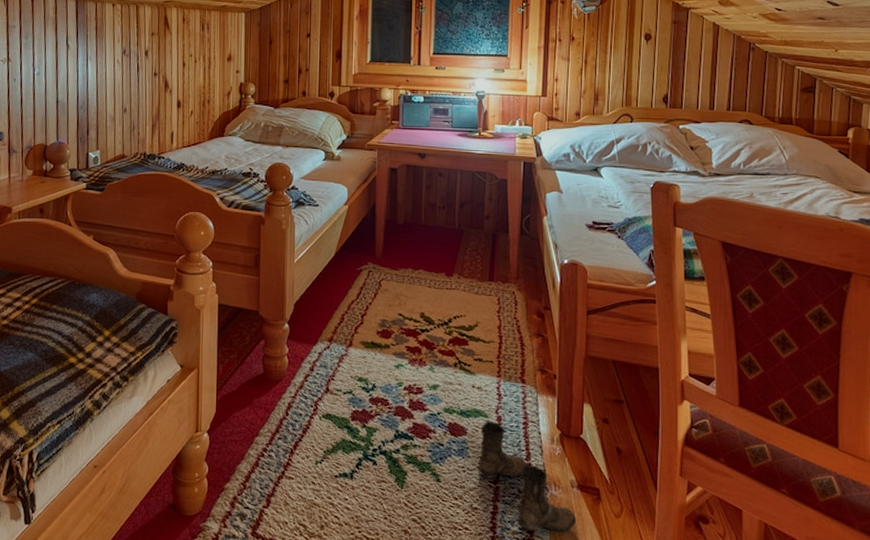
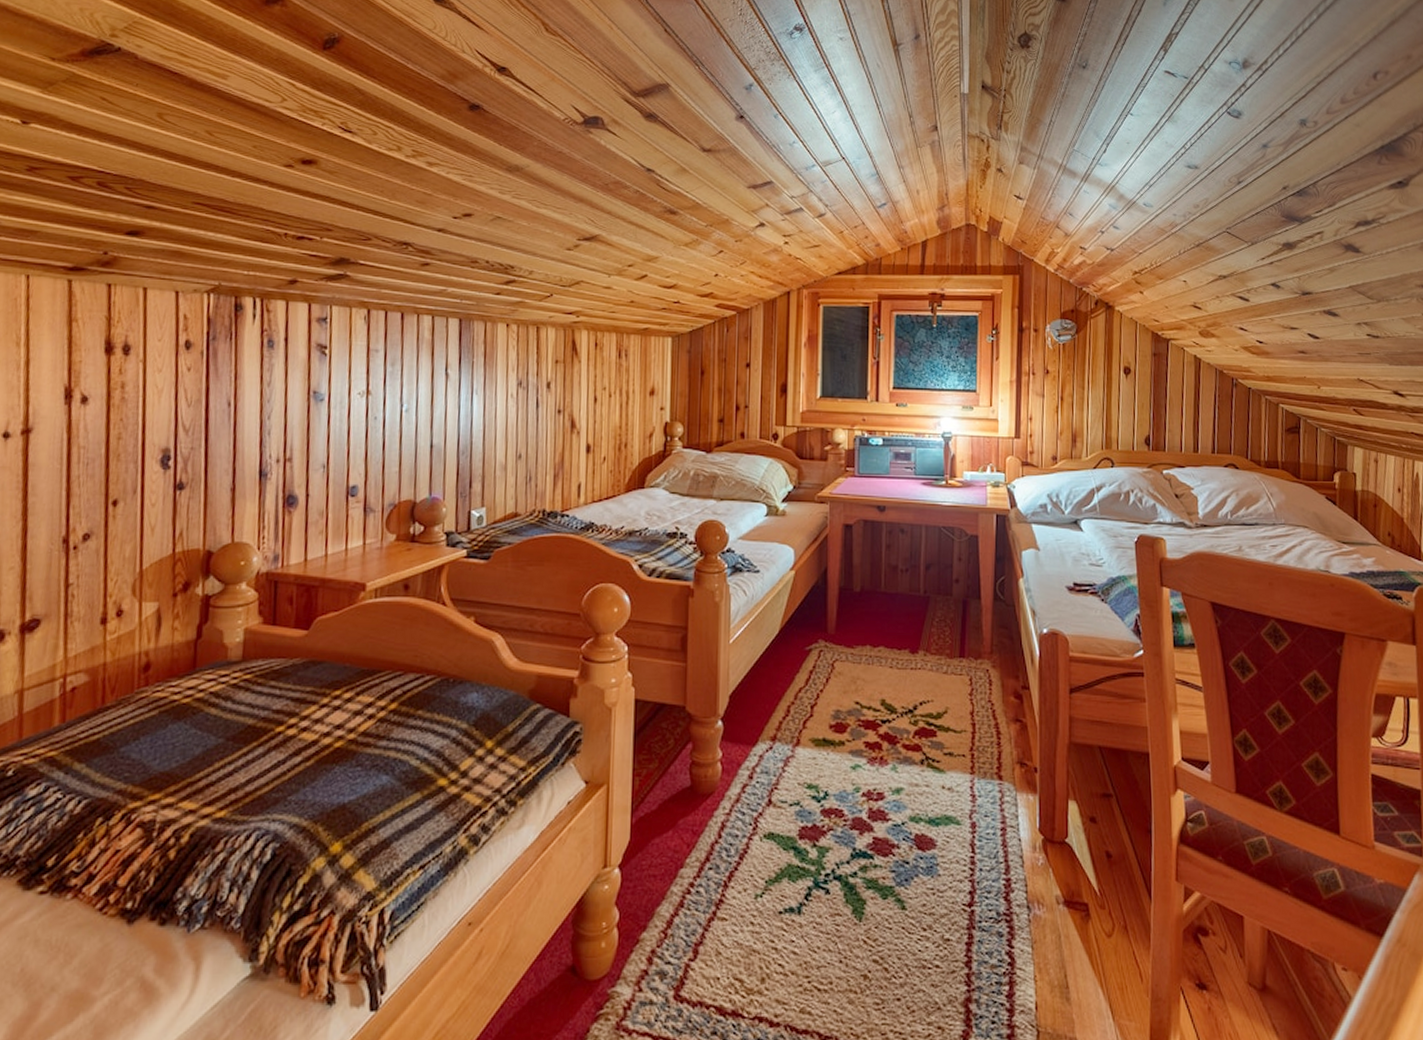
boots: present [479,420,577,532] -> none [950,828,1064,963]

